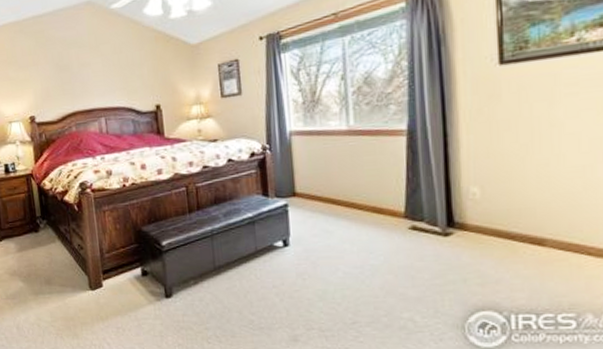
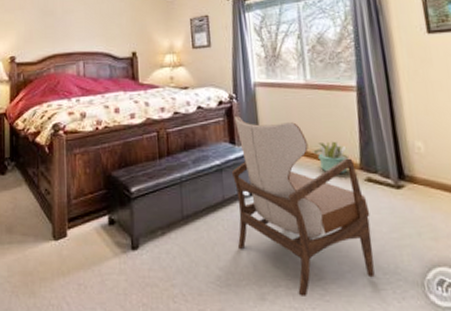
armchair: none [264,168,412,338] -> present [231,116,375,296]
decorative plant: none [351,189,393,222] -> present [311,141,349,173]

